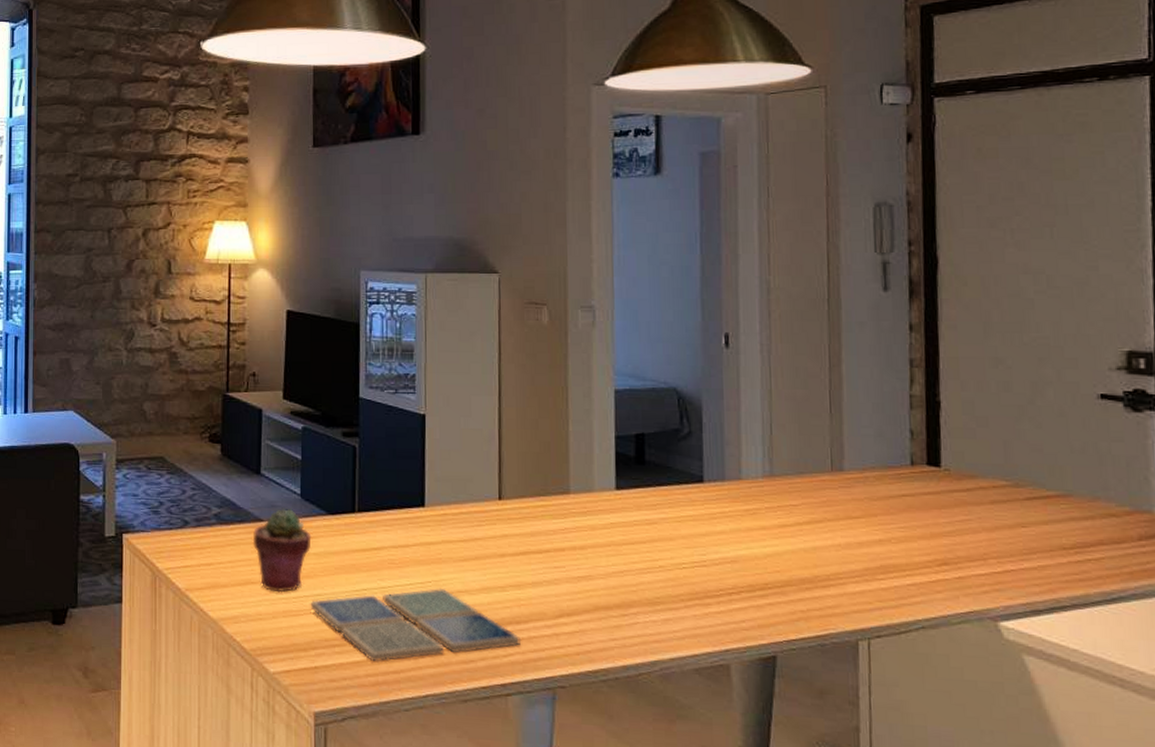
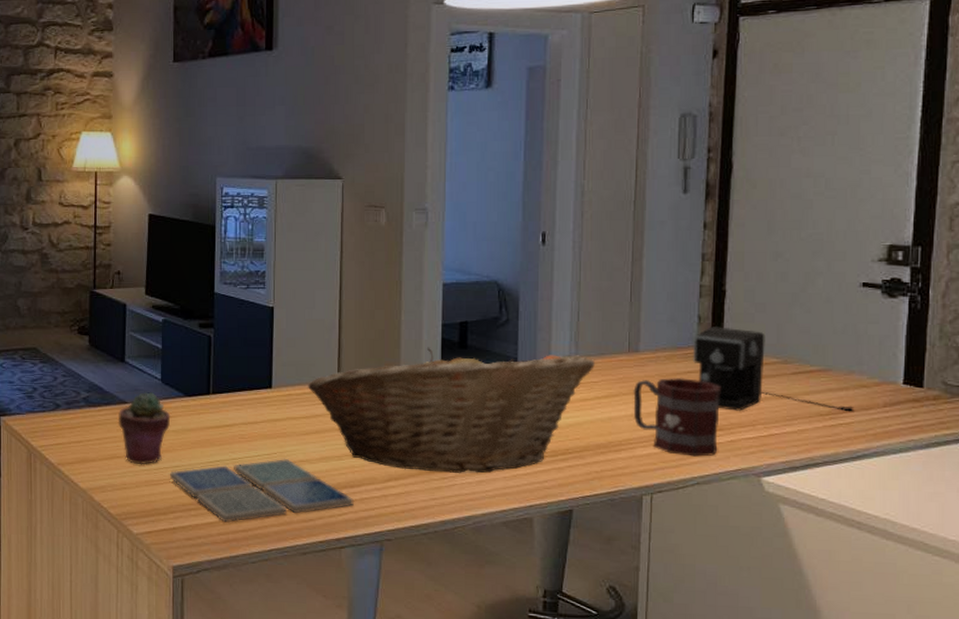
fruit basket: none [465,462,793,611] -> present [308,347,595,474]
mug: none [839,501,944,596] -> present [633,377,722,457]
coffee maker: none [905,443,1102,546] -> present [692,326,853,412]

